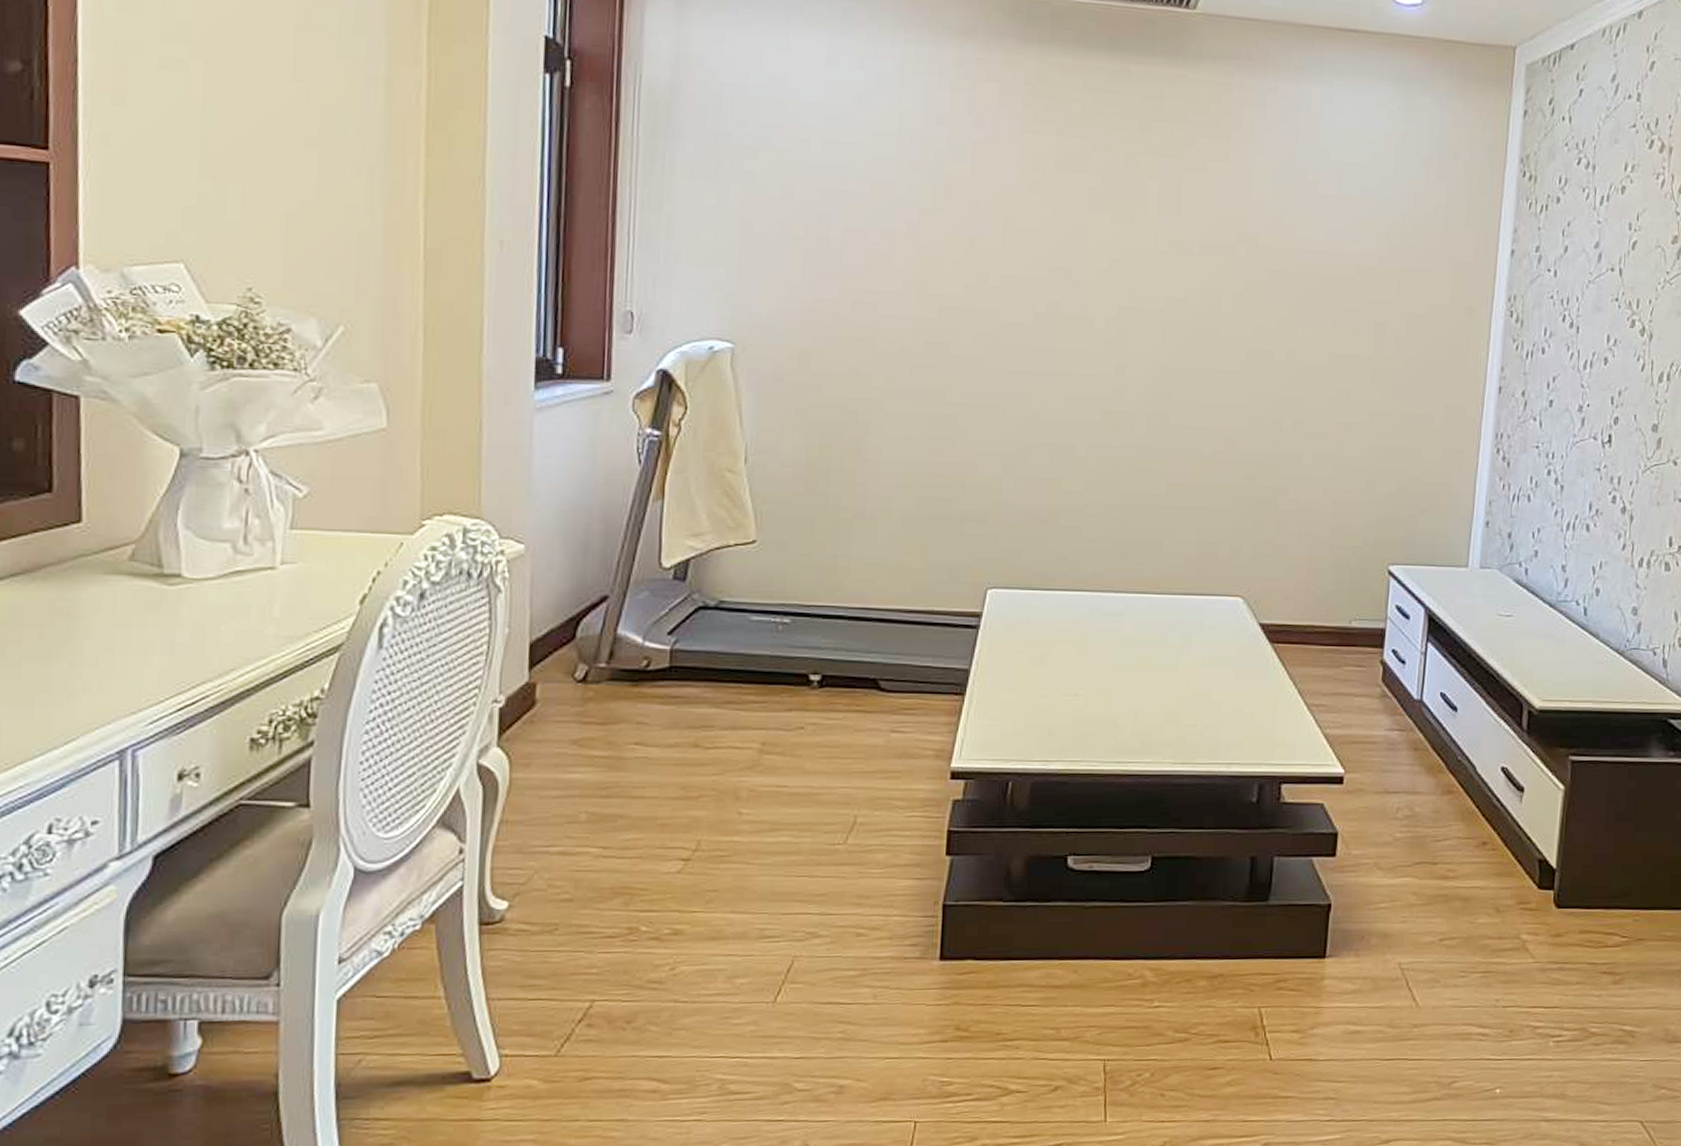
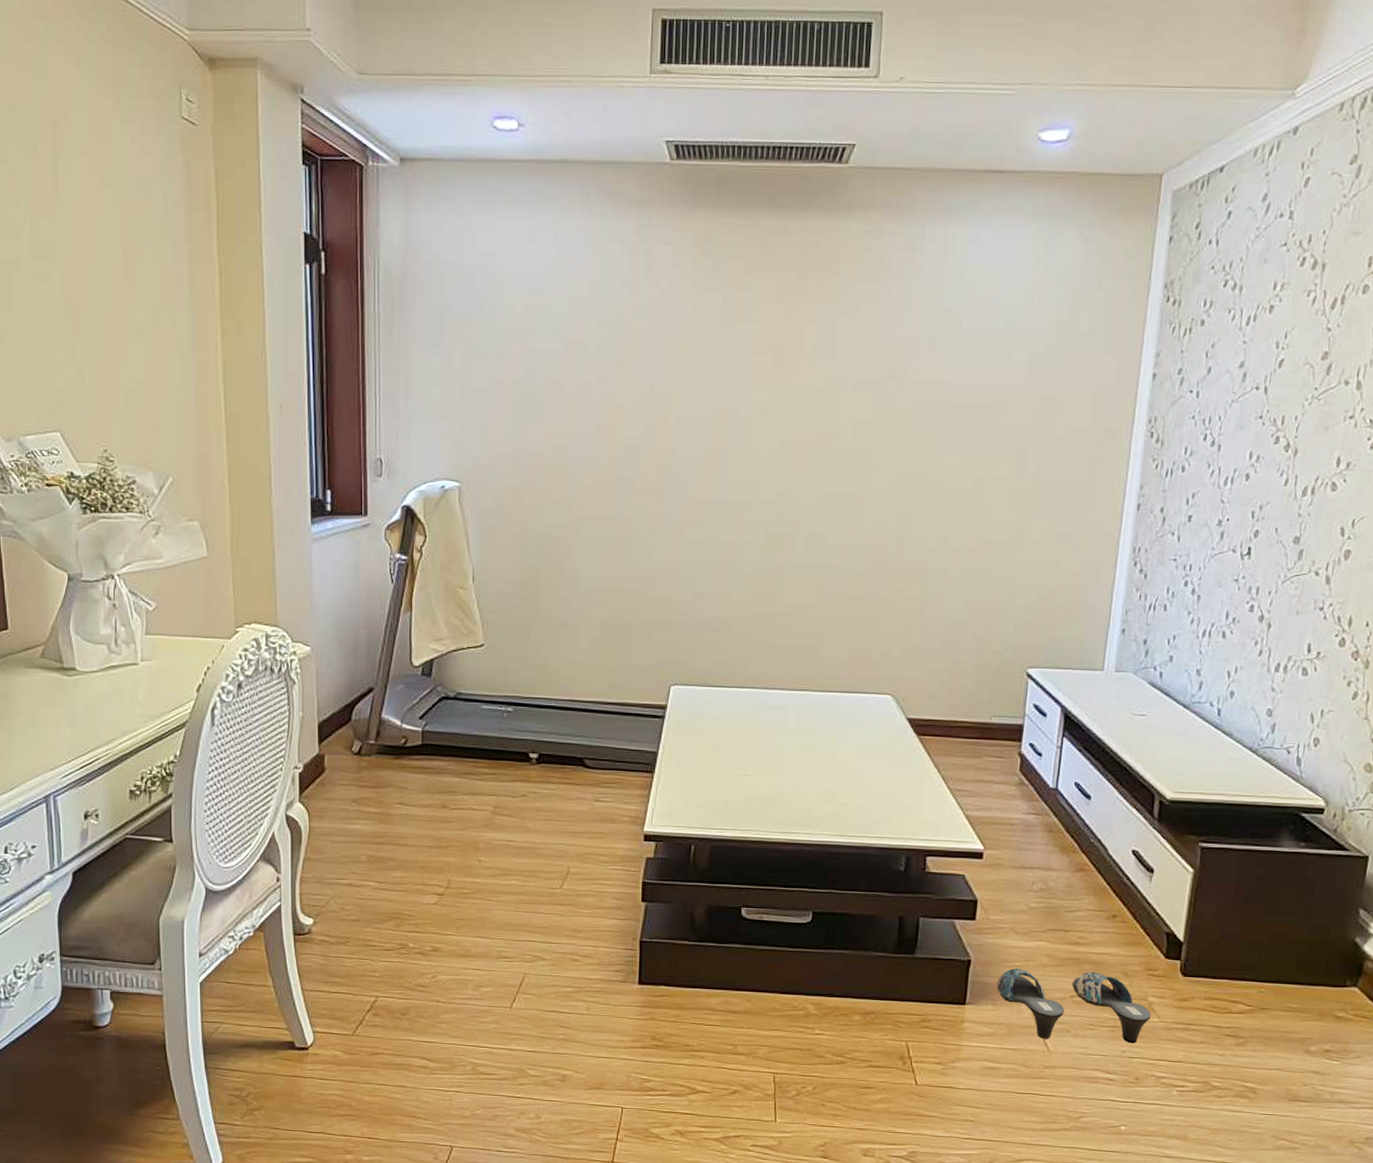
slippers: none [1359,909,1525,992] -> present [996,968,1151,1044]

